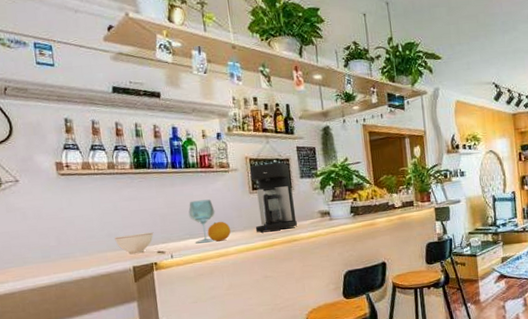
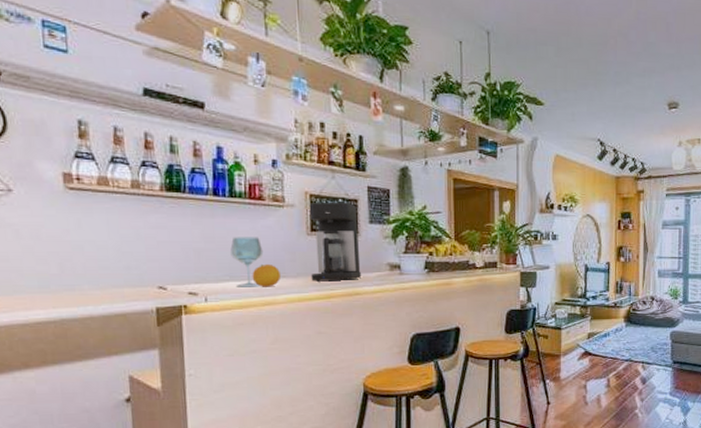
bowl: present [113,232,154,255] -> none [133,269,185,293]

